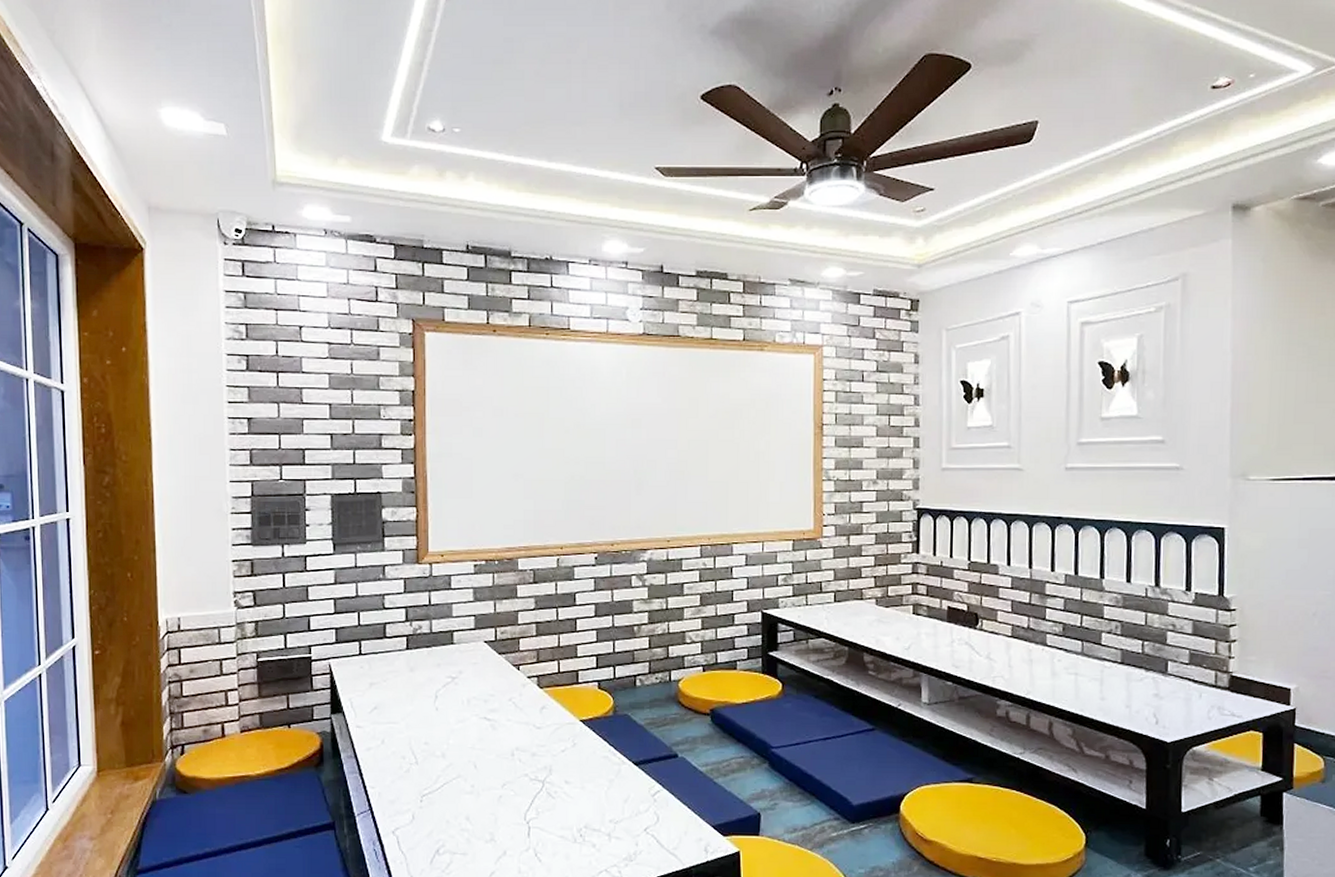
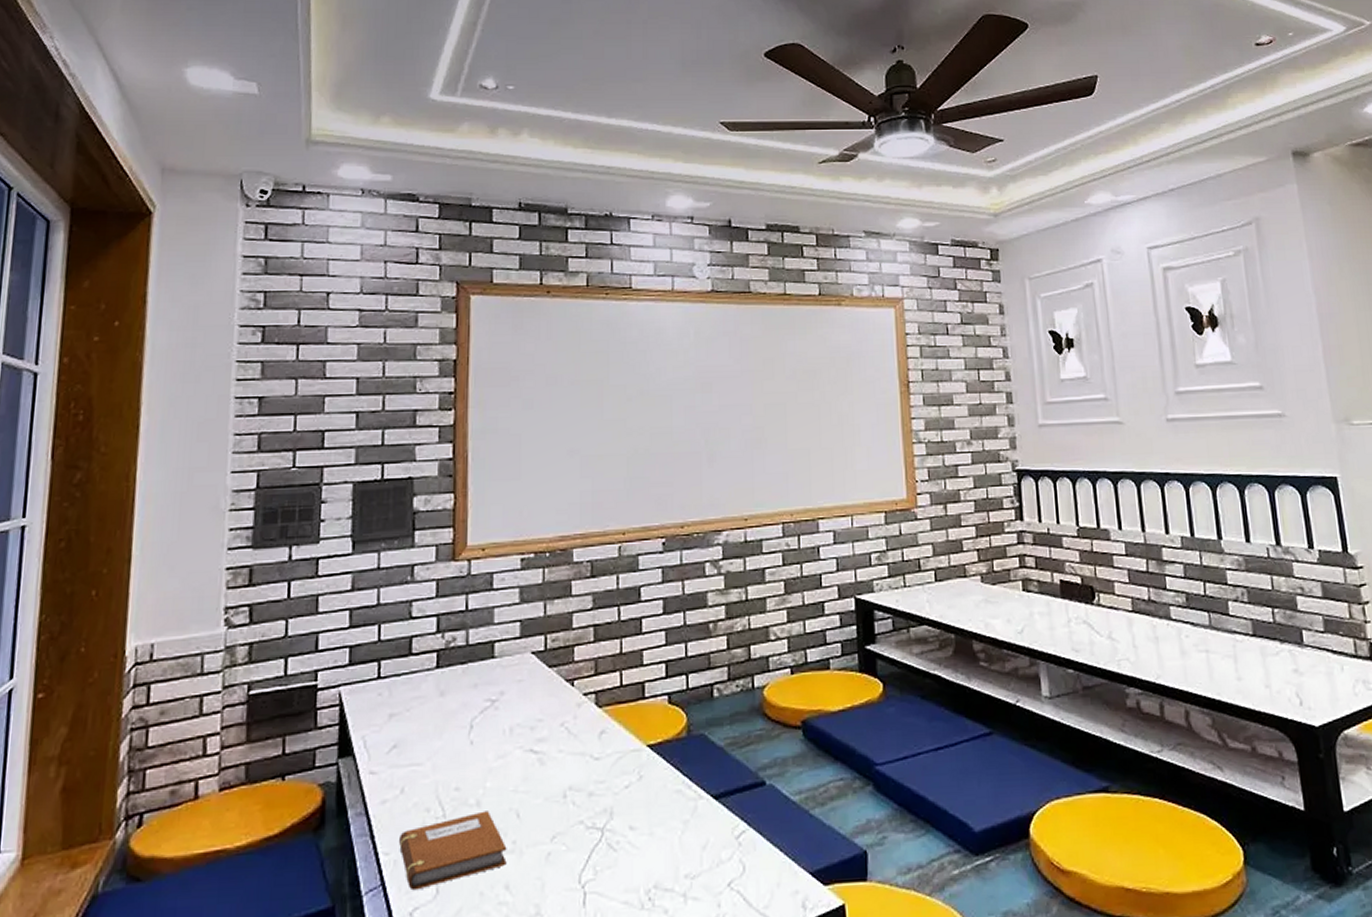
notebook: none [382,761,467,816] -> present [399,811,507,891]

